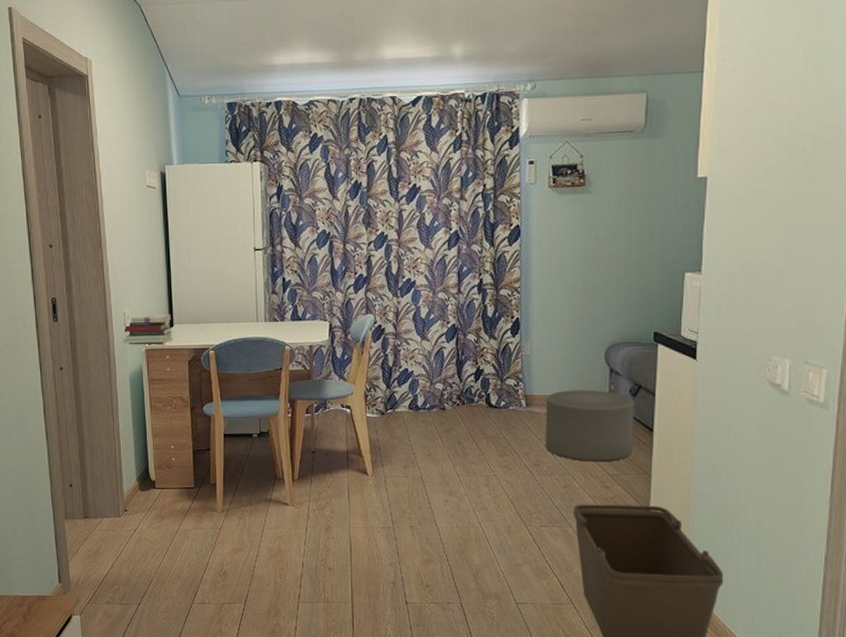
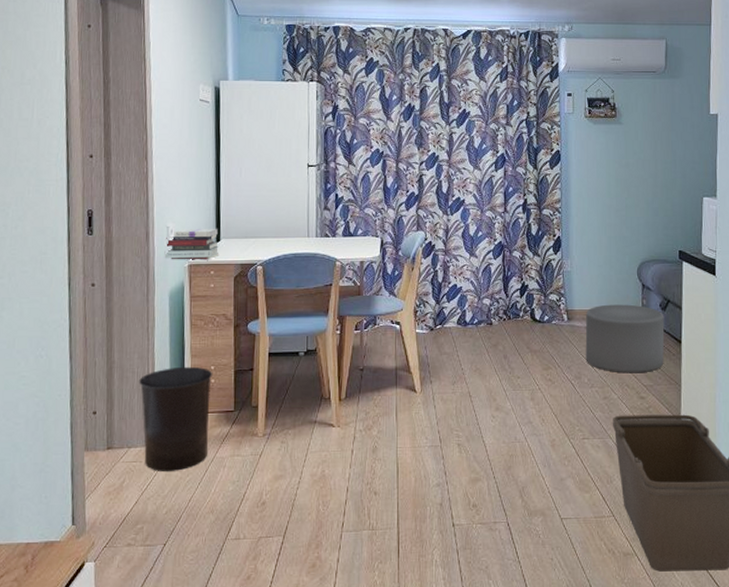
waste bin: none [108,445,173,540] -> present [139,366,212,471]

